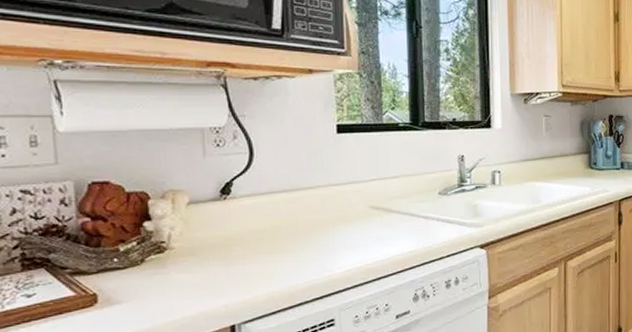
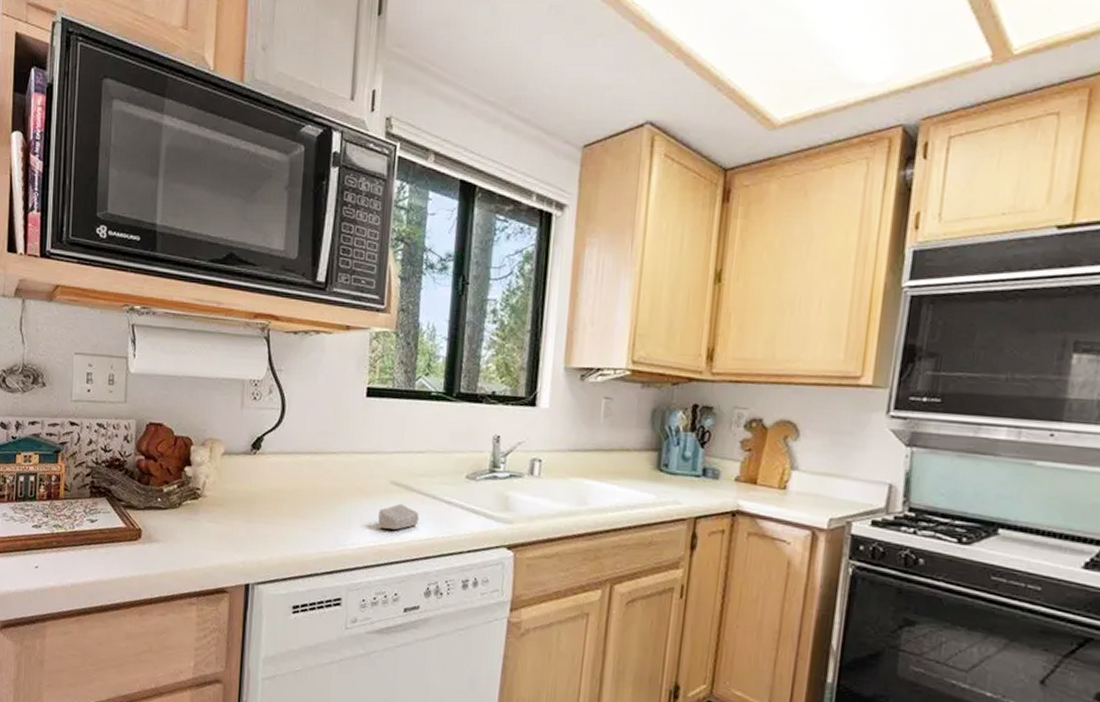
soap bar: none [362,225,400,249] -> present [378,503,419,530]

